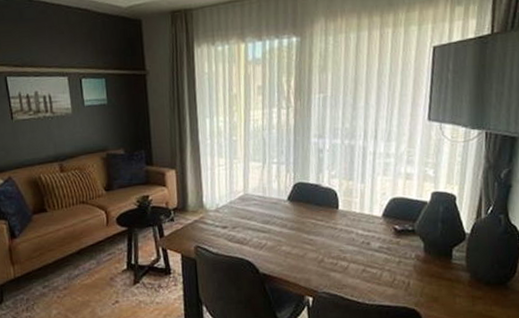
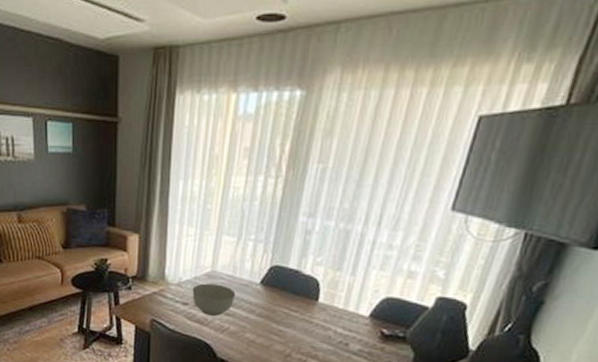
bowl: none [229,205,268,235] -> present [192,283,236,316]

